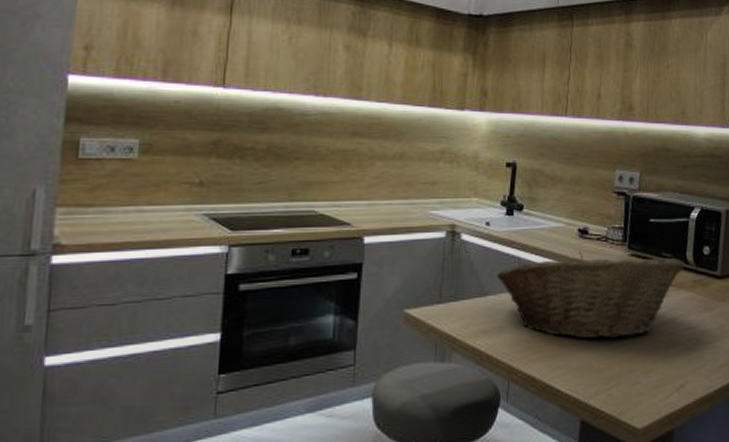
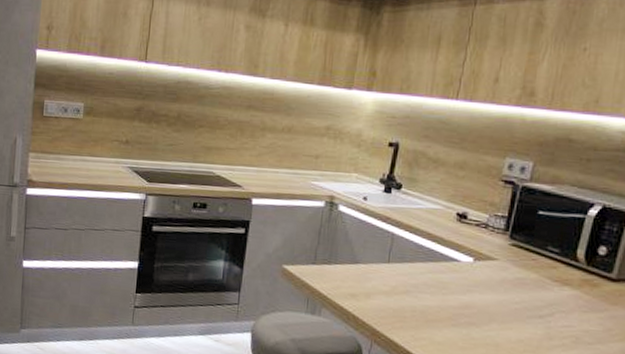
fruit basket: present [496,251,686,339] -> none [369,234,575,323]

